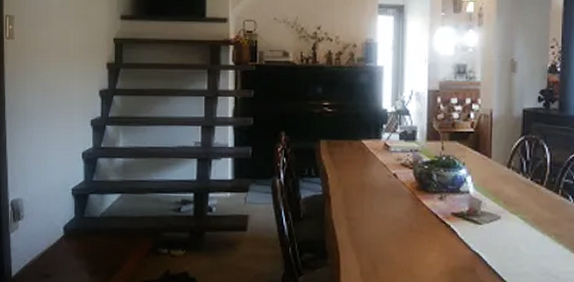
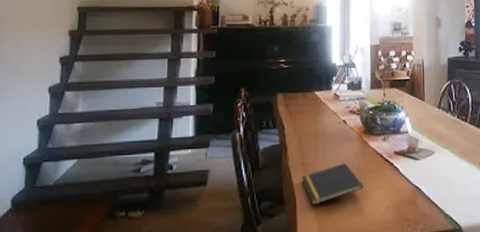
notepad: none [345,220,415,263] -> present [301,163,364,206]

